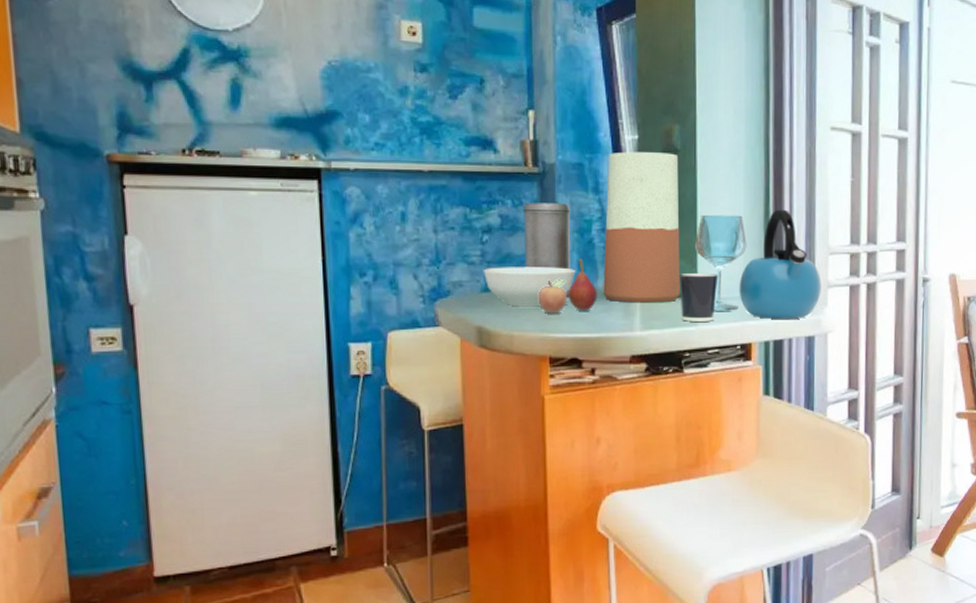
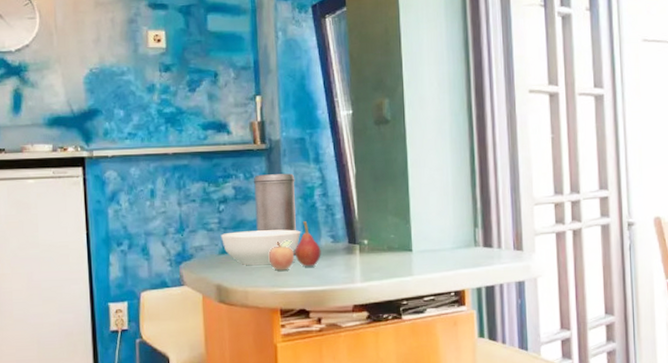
vase: present [603,151,680,303] -> none [325,124,395,258]
mug: present [680,272,718,322] -> none [395,228,431,273]
wine glass: present [694,214,747,311] -> none [407,174,456,262]
kettle: present [739,209,821,319] -> none [450,166,529,267]

